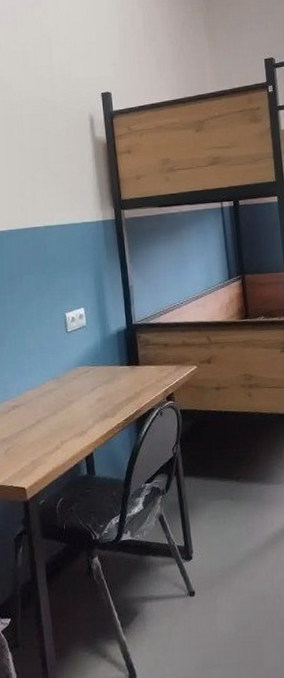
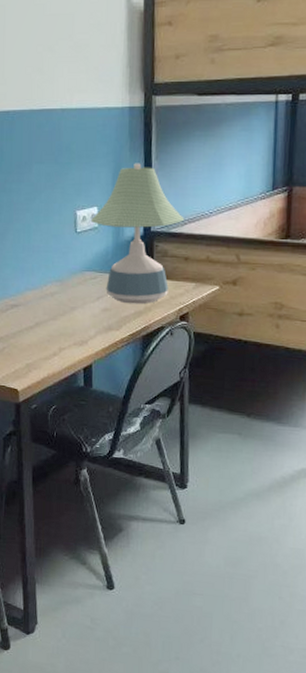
desk lamp: none [78,266,161,392] -> present [90,163,185,305]

